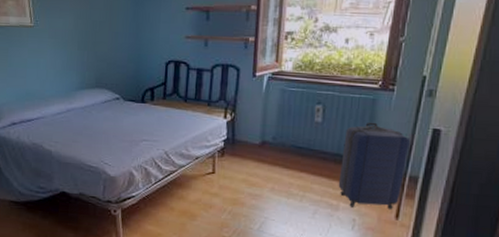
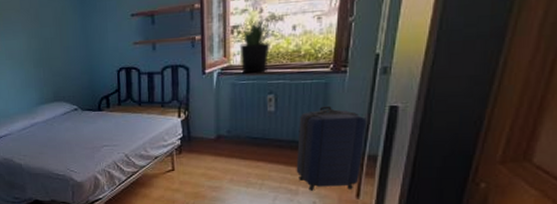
planter: none [292,27,325,82] -> present [239,18,271,73]

